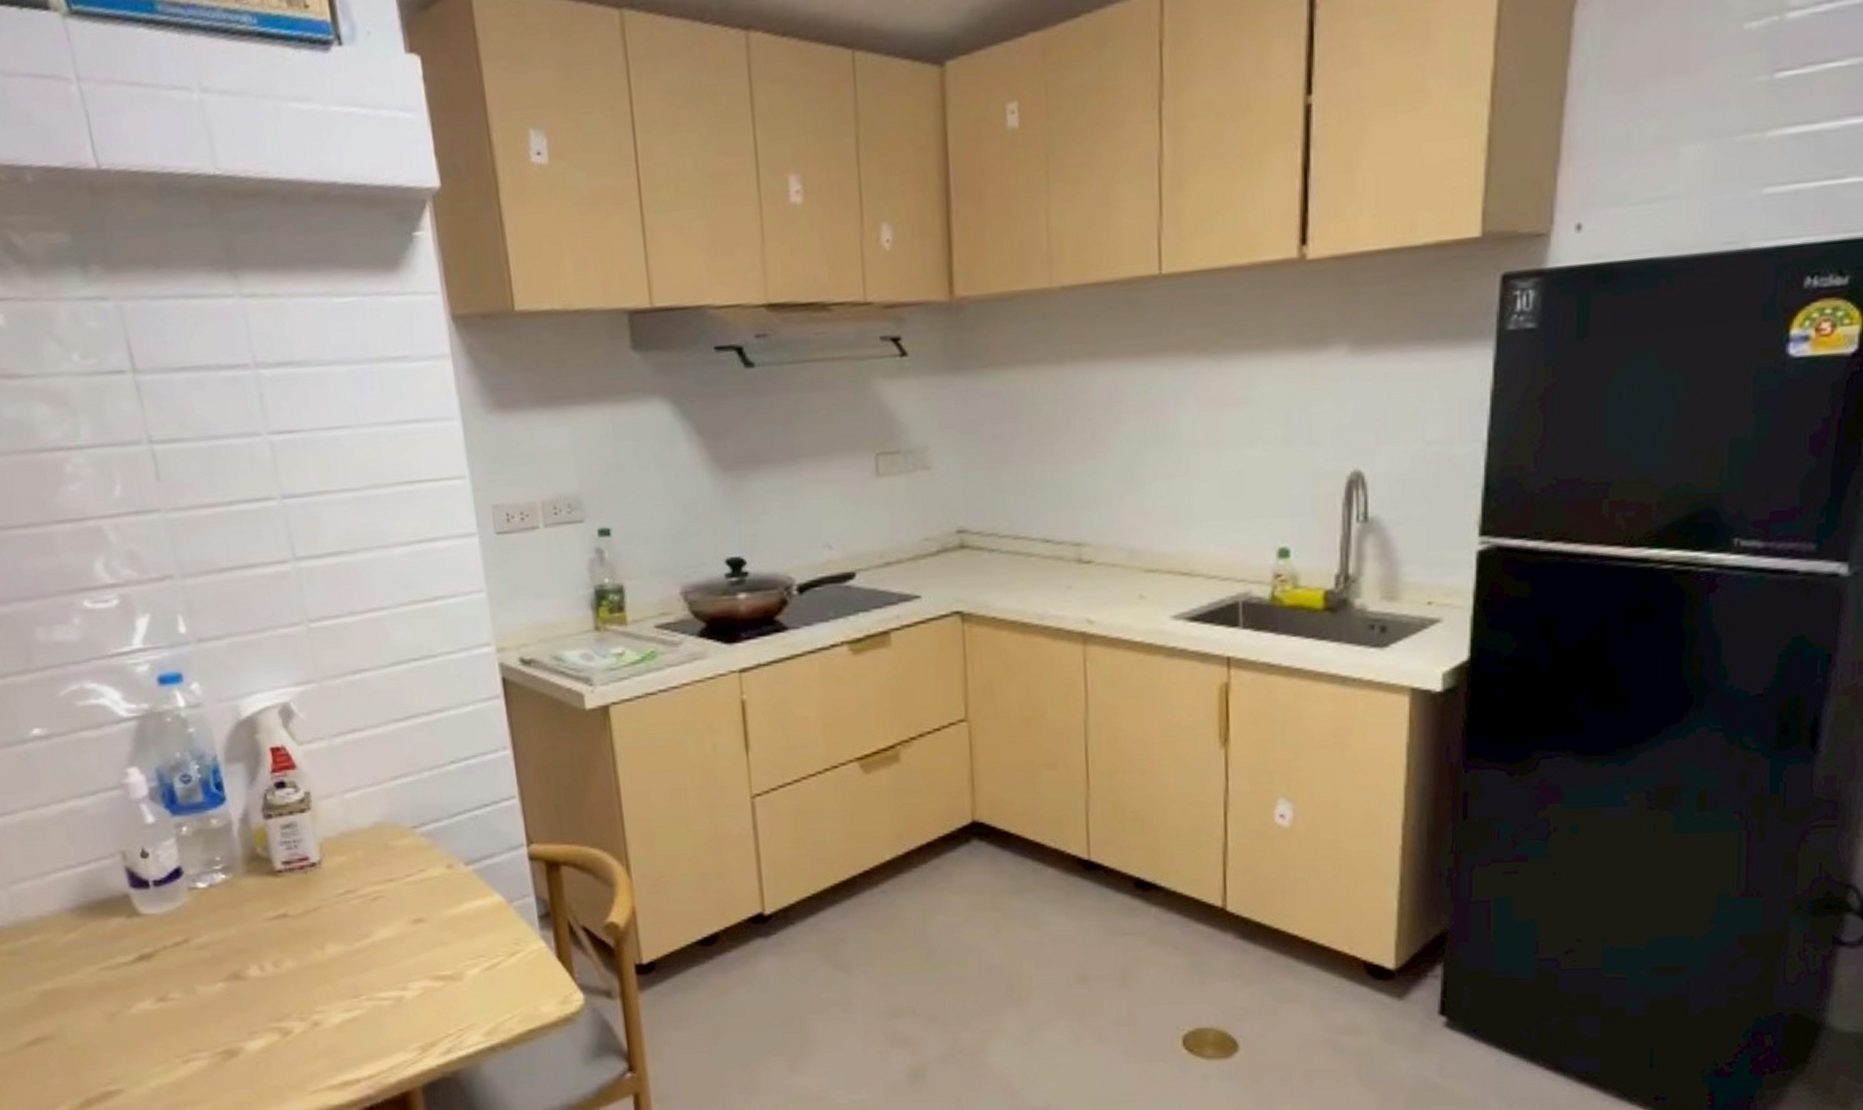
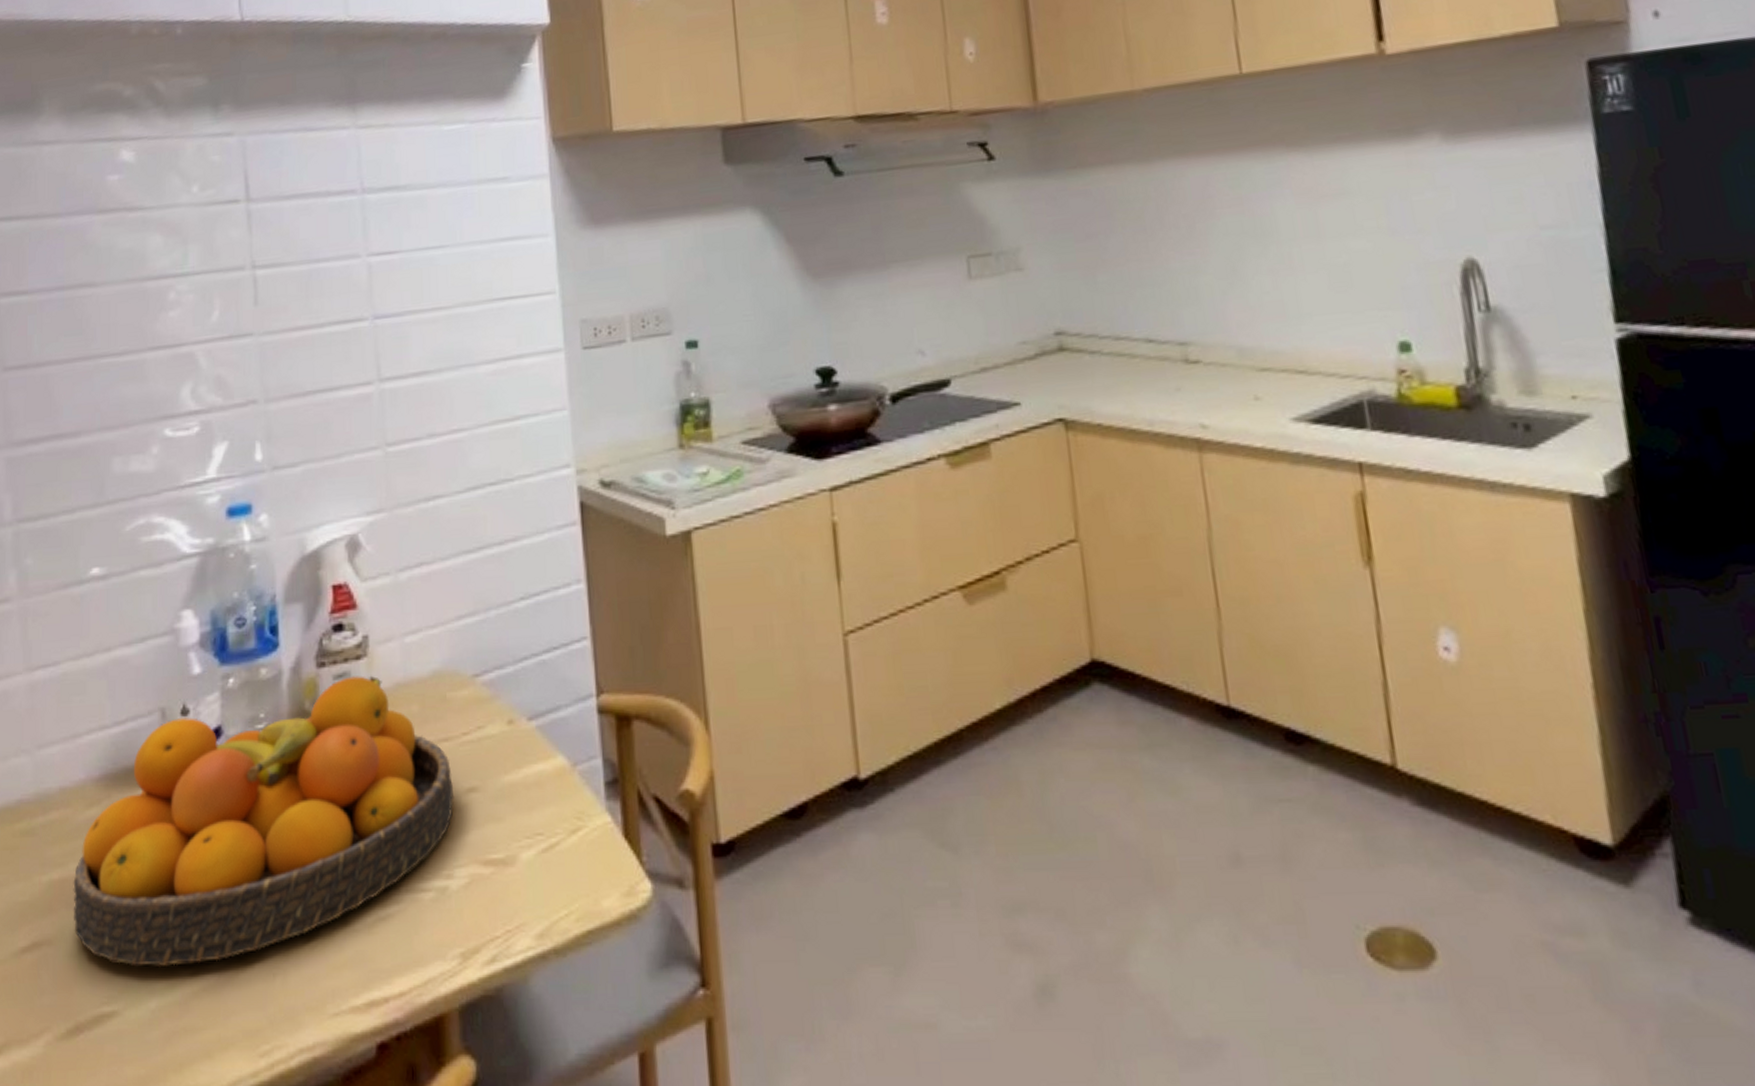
fruit bowl: none [64,826,403,1056] -> present [73,675,454,967]

